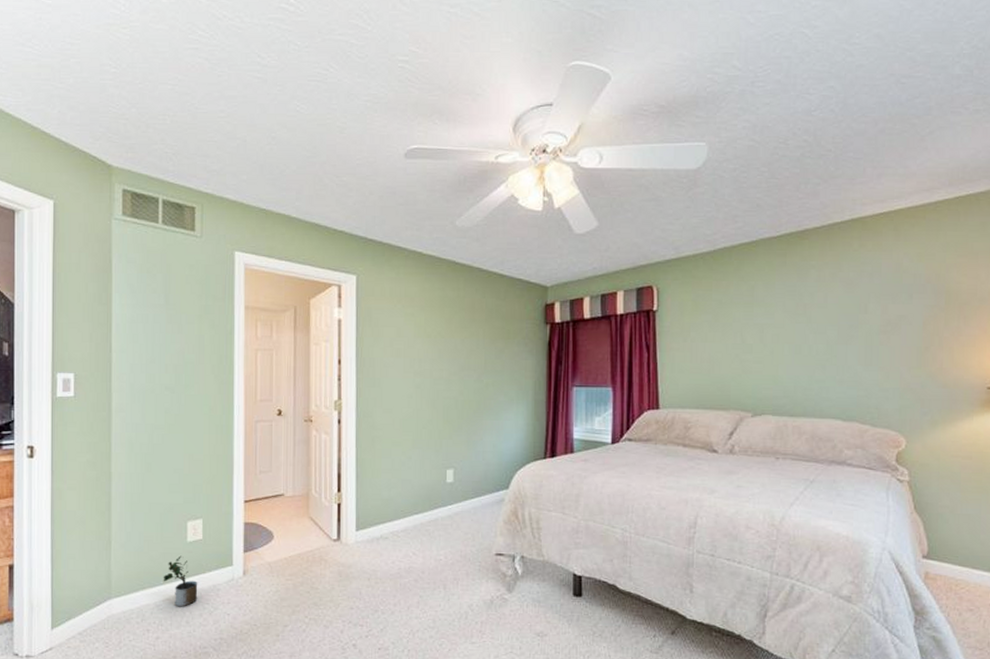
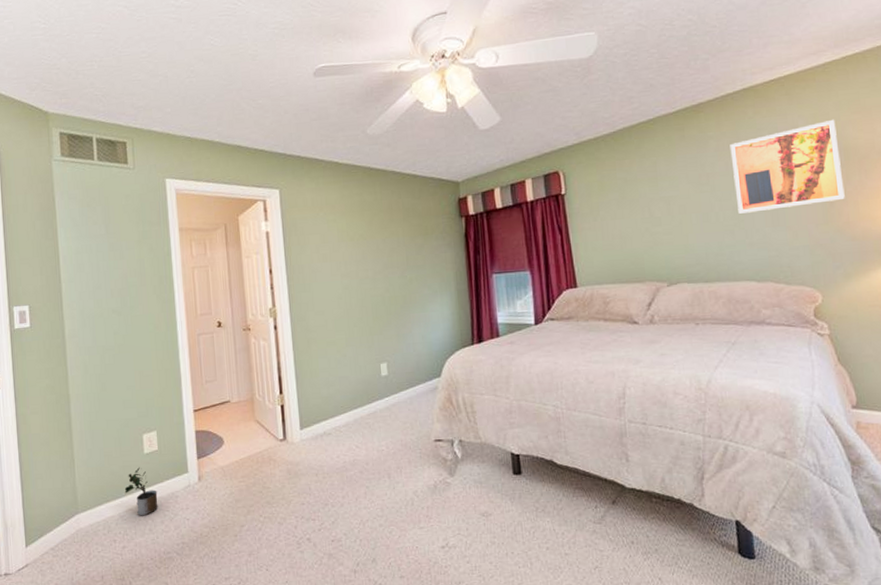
wall art: none [831,260,941,349] -> present [730,119,845,214]

